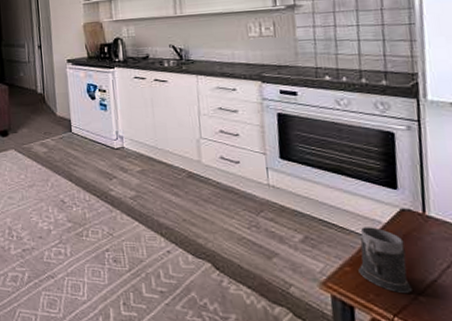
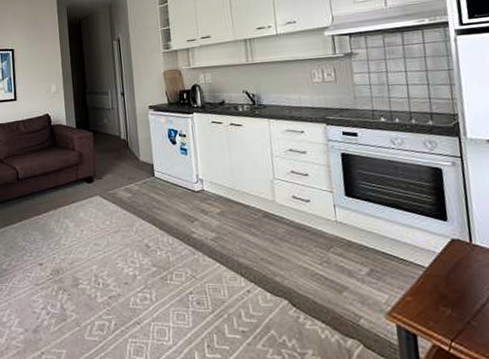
mug: present [358,227,412,293] -> none [418,257,465,318]

